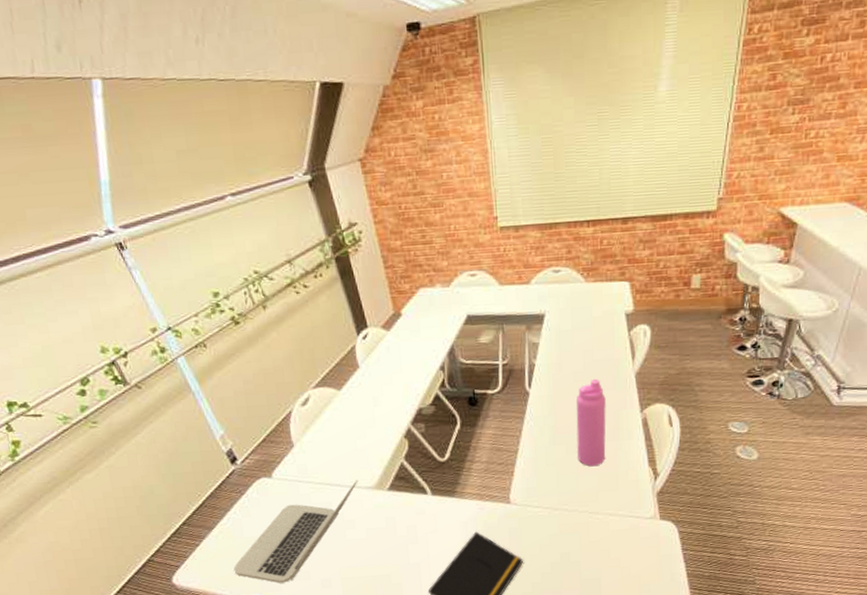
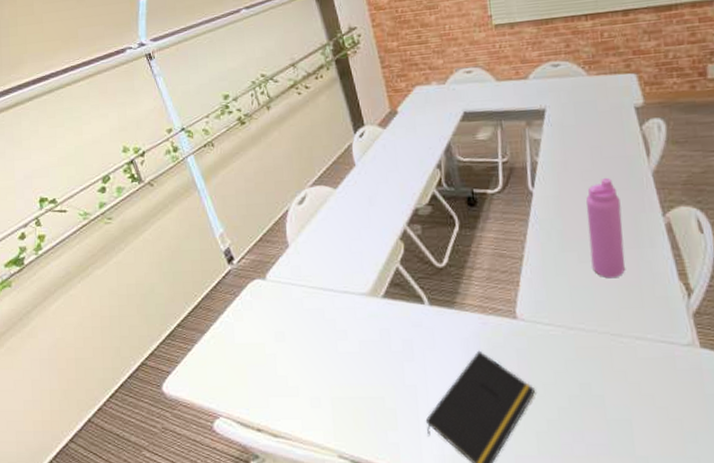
laptop: present [233,480,358,583] -> none [222,285,352,399]

